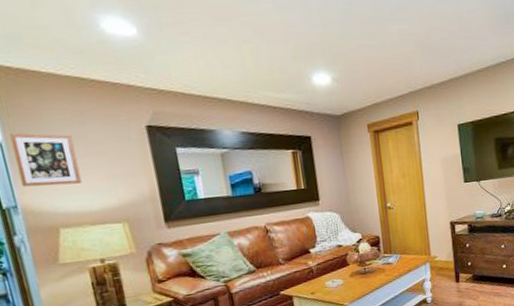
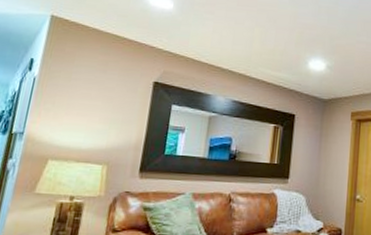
picture frame: present [10,133,82,187] -> none [35,71,91,122]

